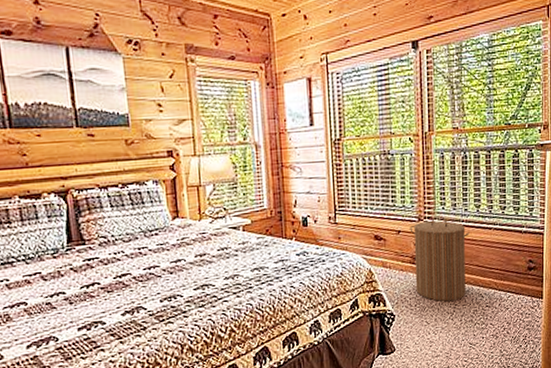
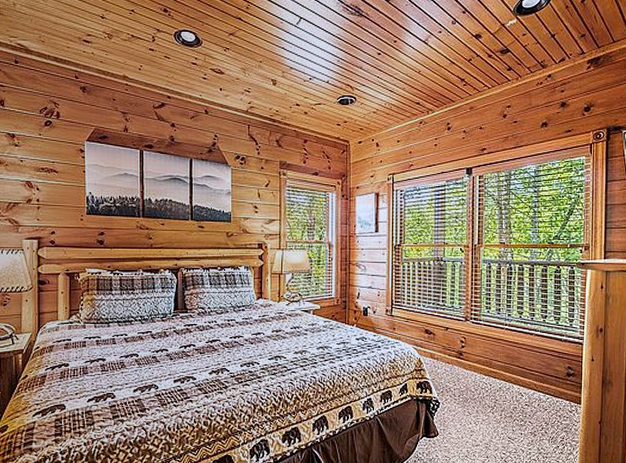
laundry hamper: present [410,215,469,302] -> none [457,318,512,396]

